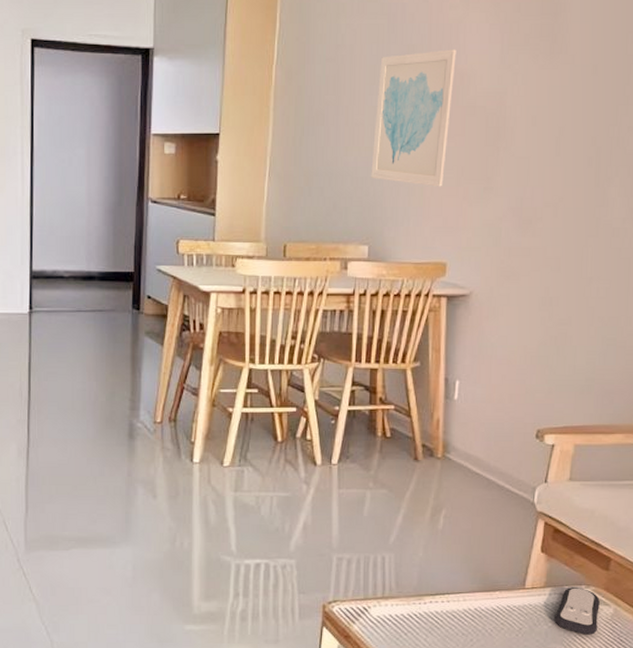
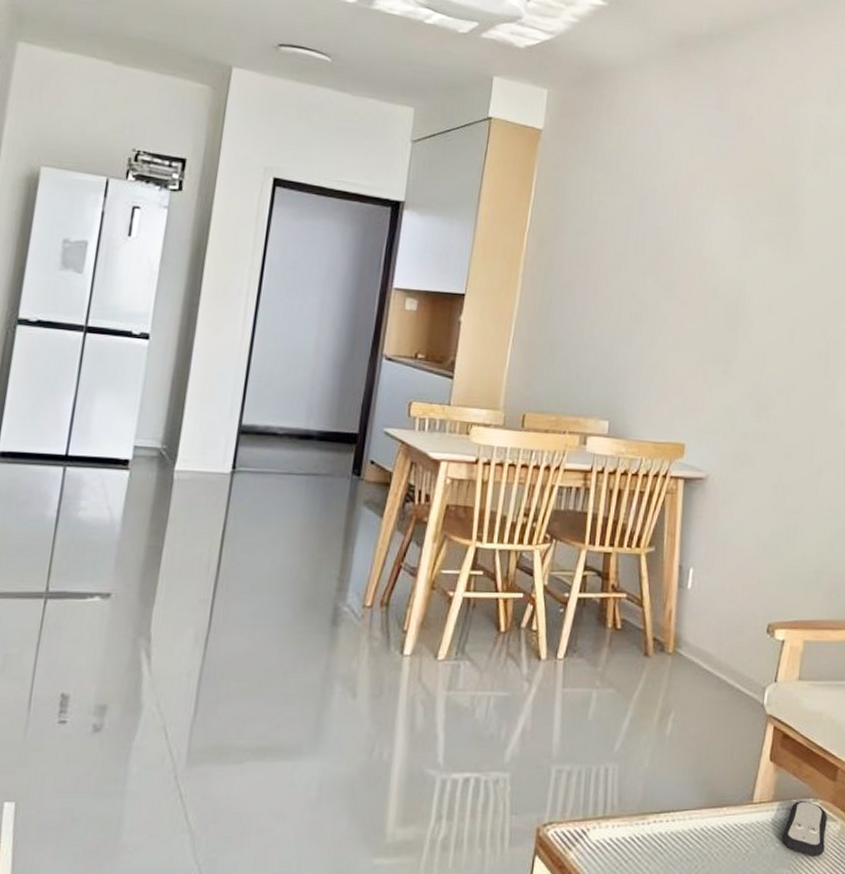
wall art: present [371,49,457,187] -> none [615,235,702,367]

